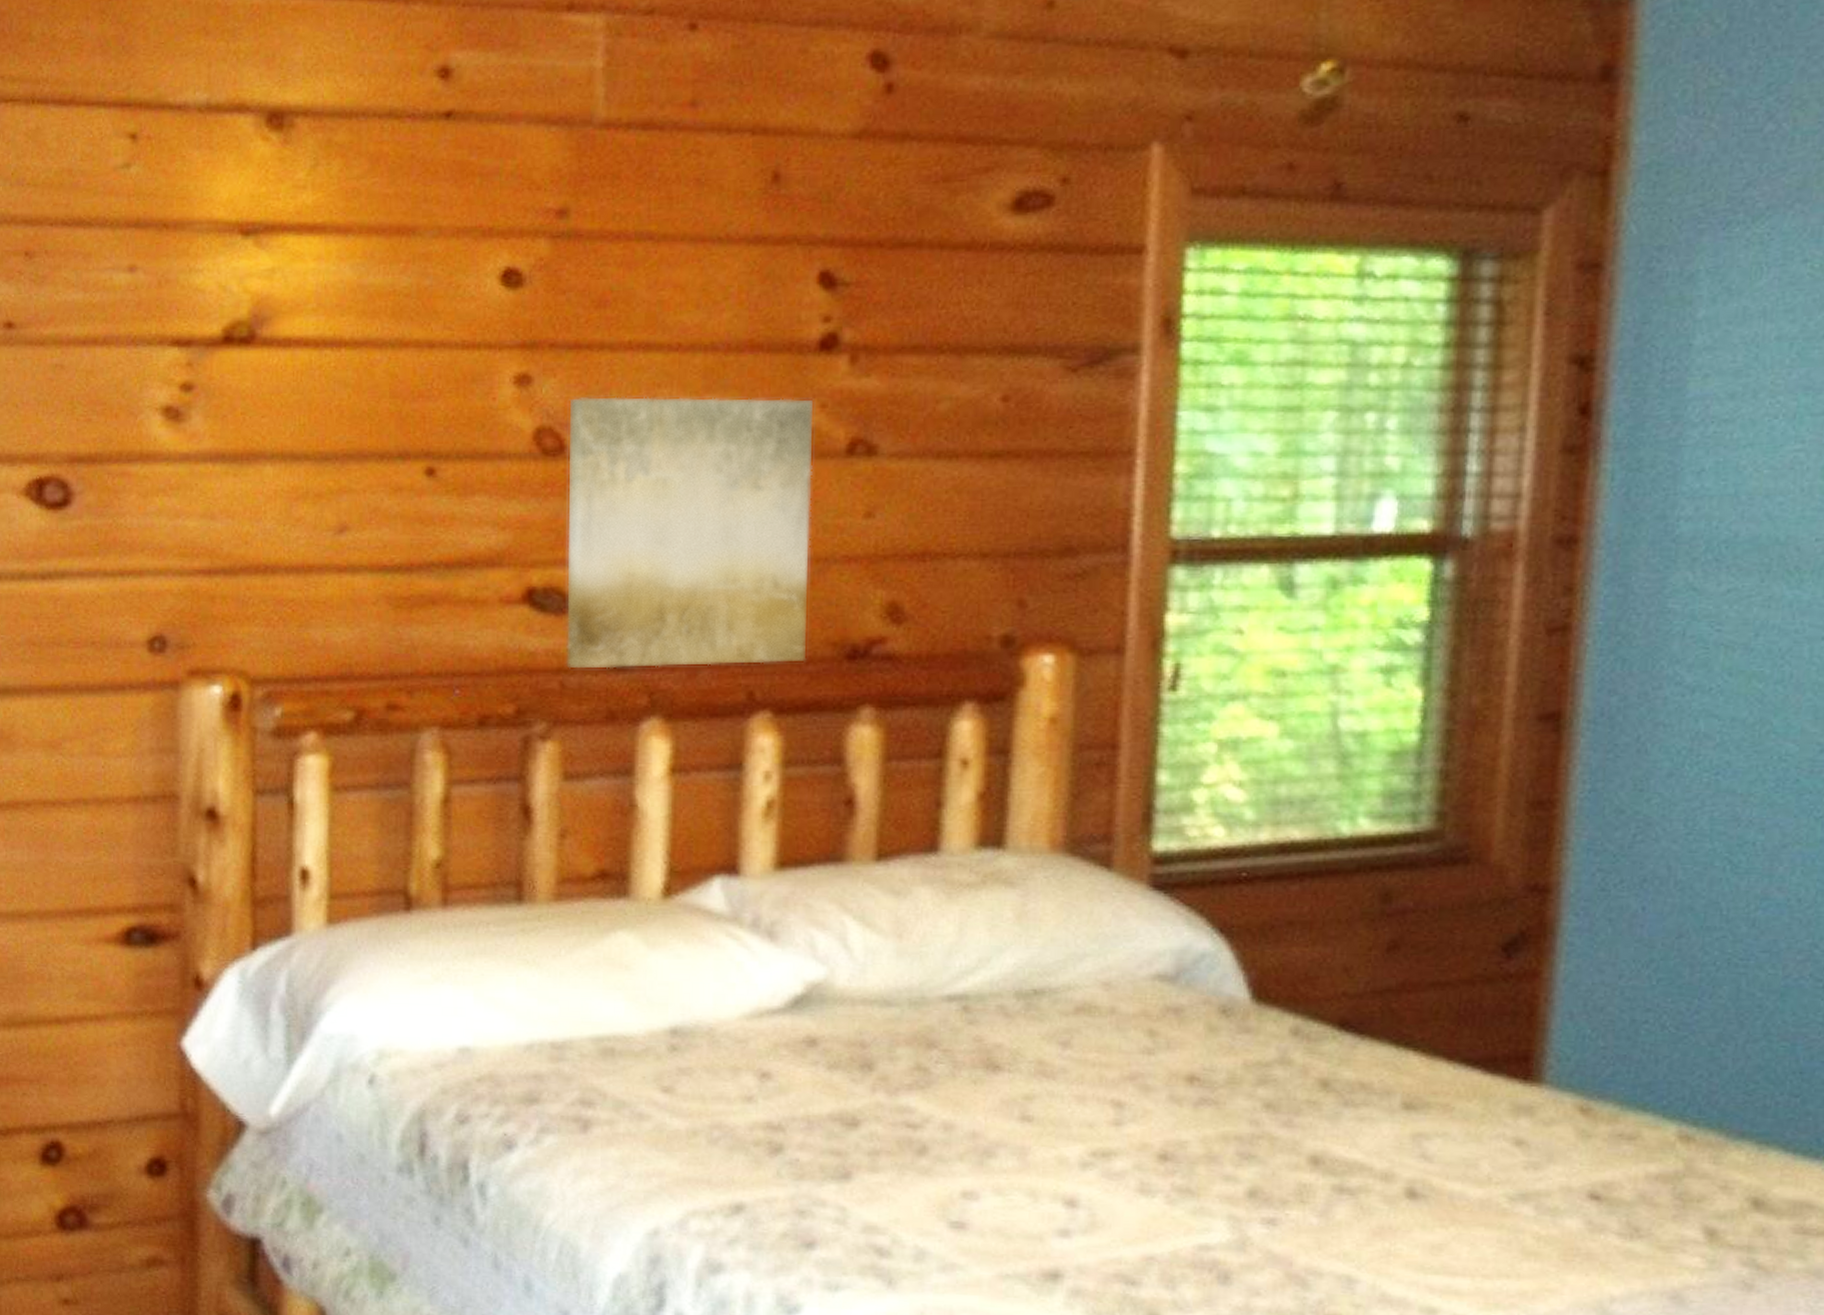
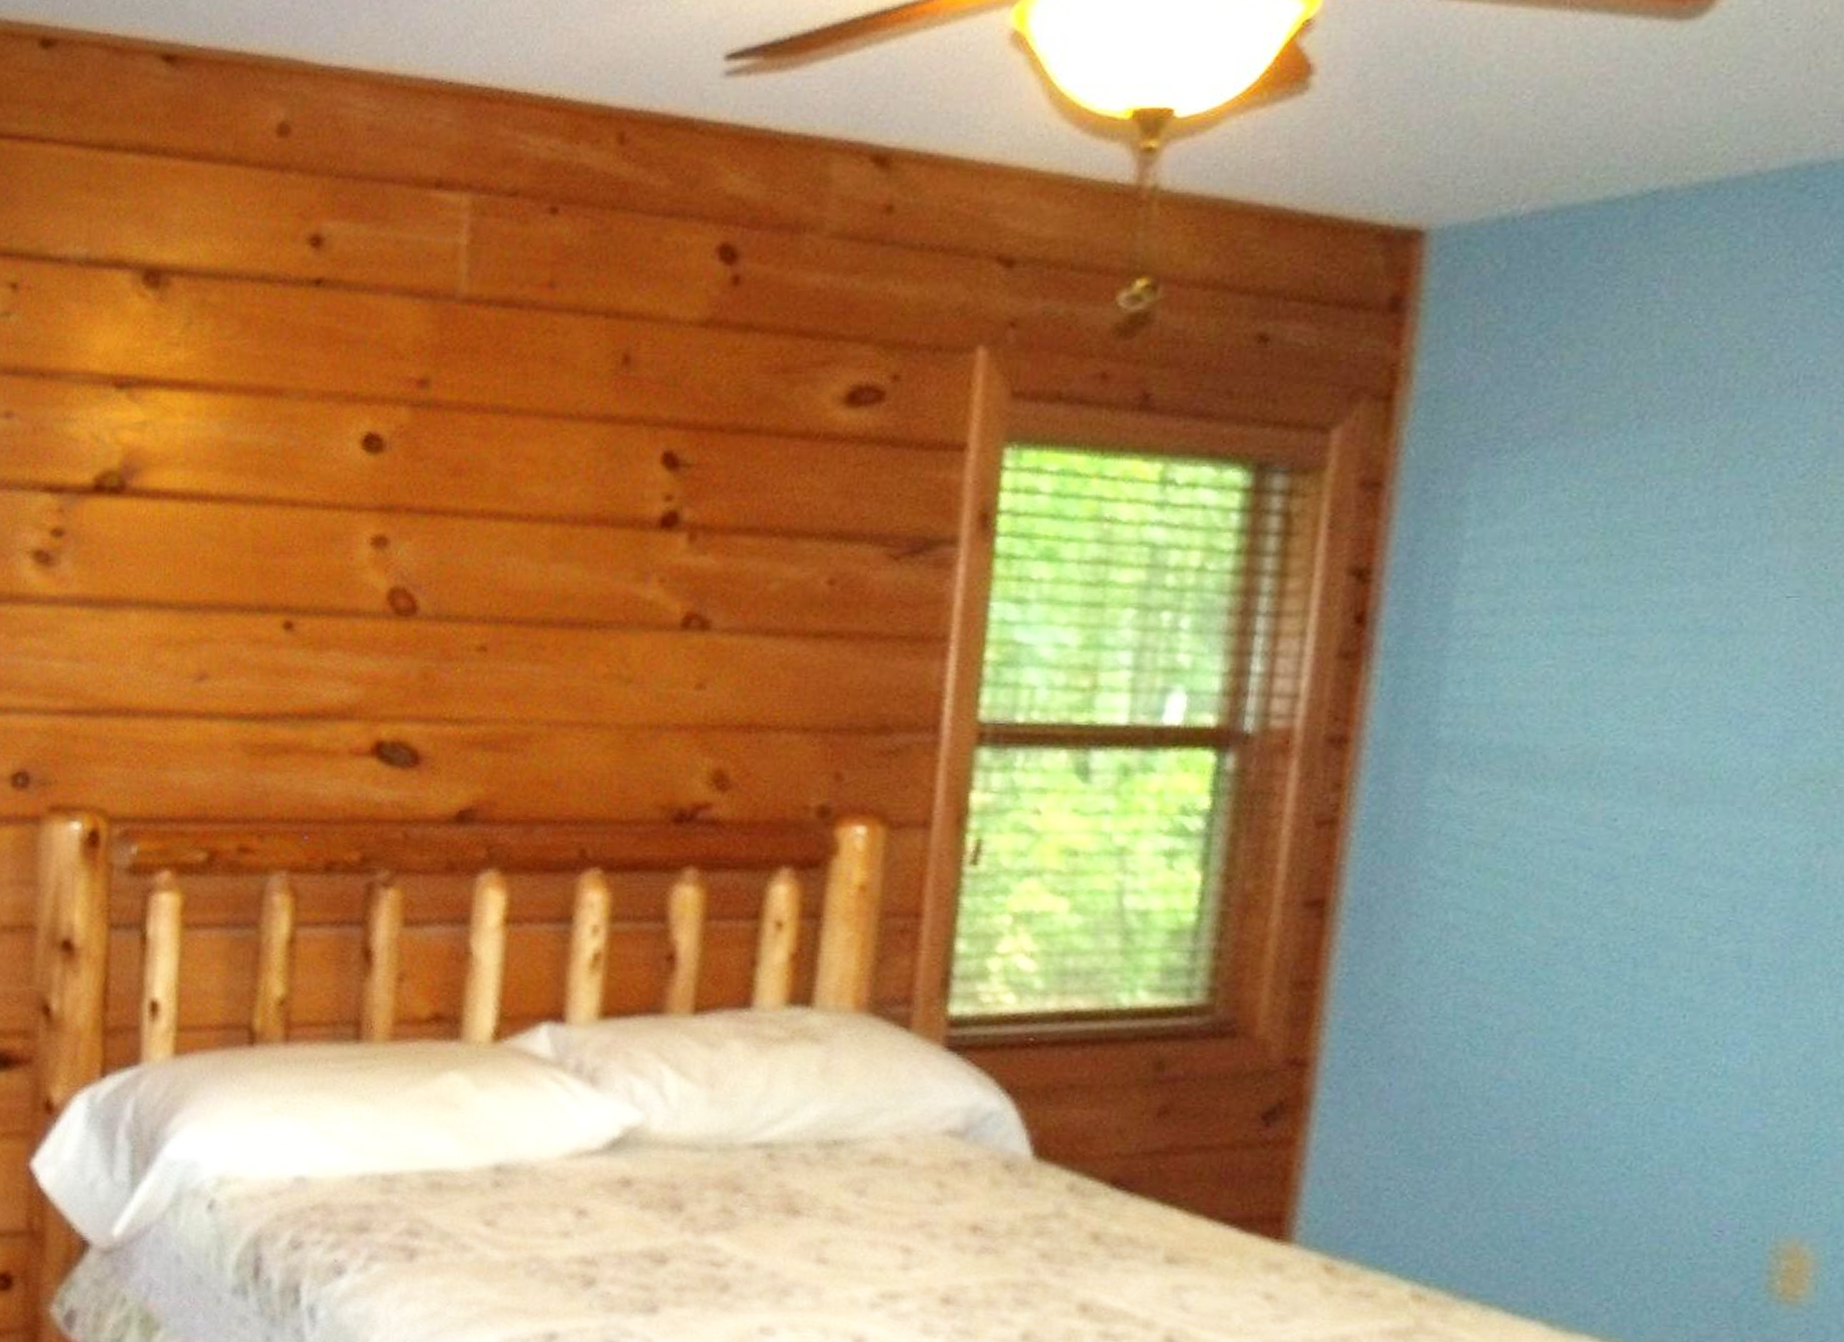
wall art: present [565,396,813,669] -> none [409,560,652,824]

